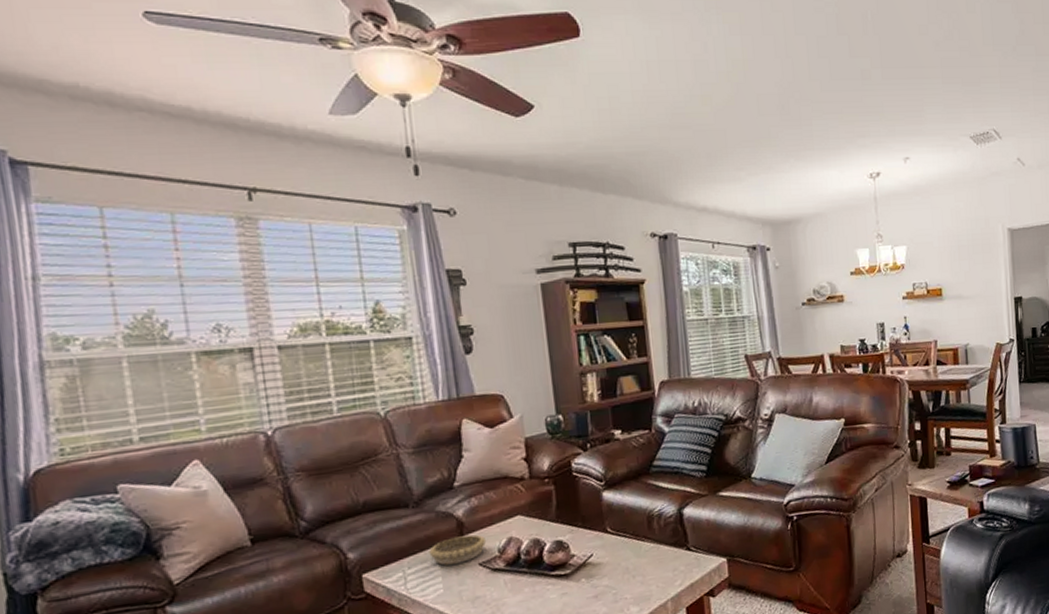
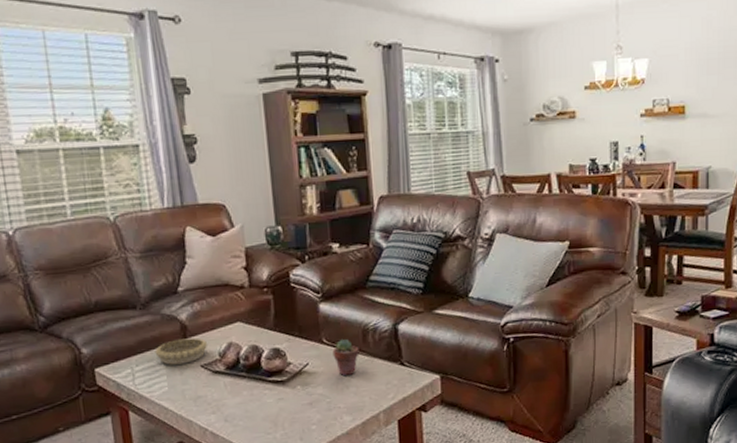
potted succulent: none [617,526,645,566] -> present [332,338,359,377]

